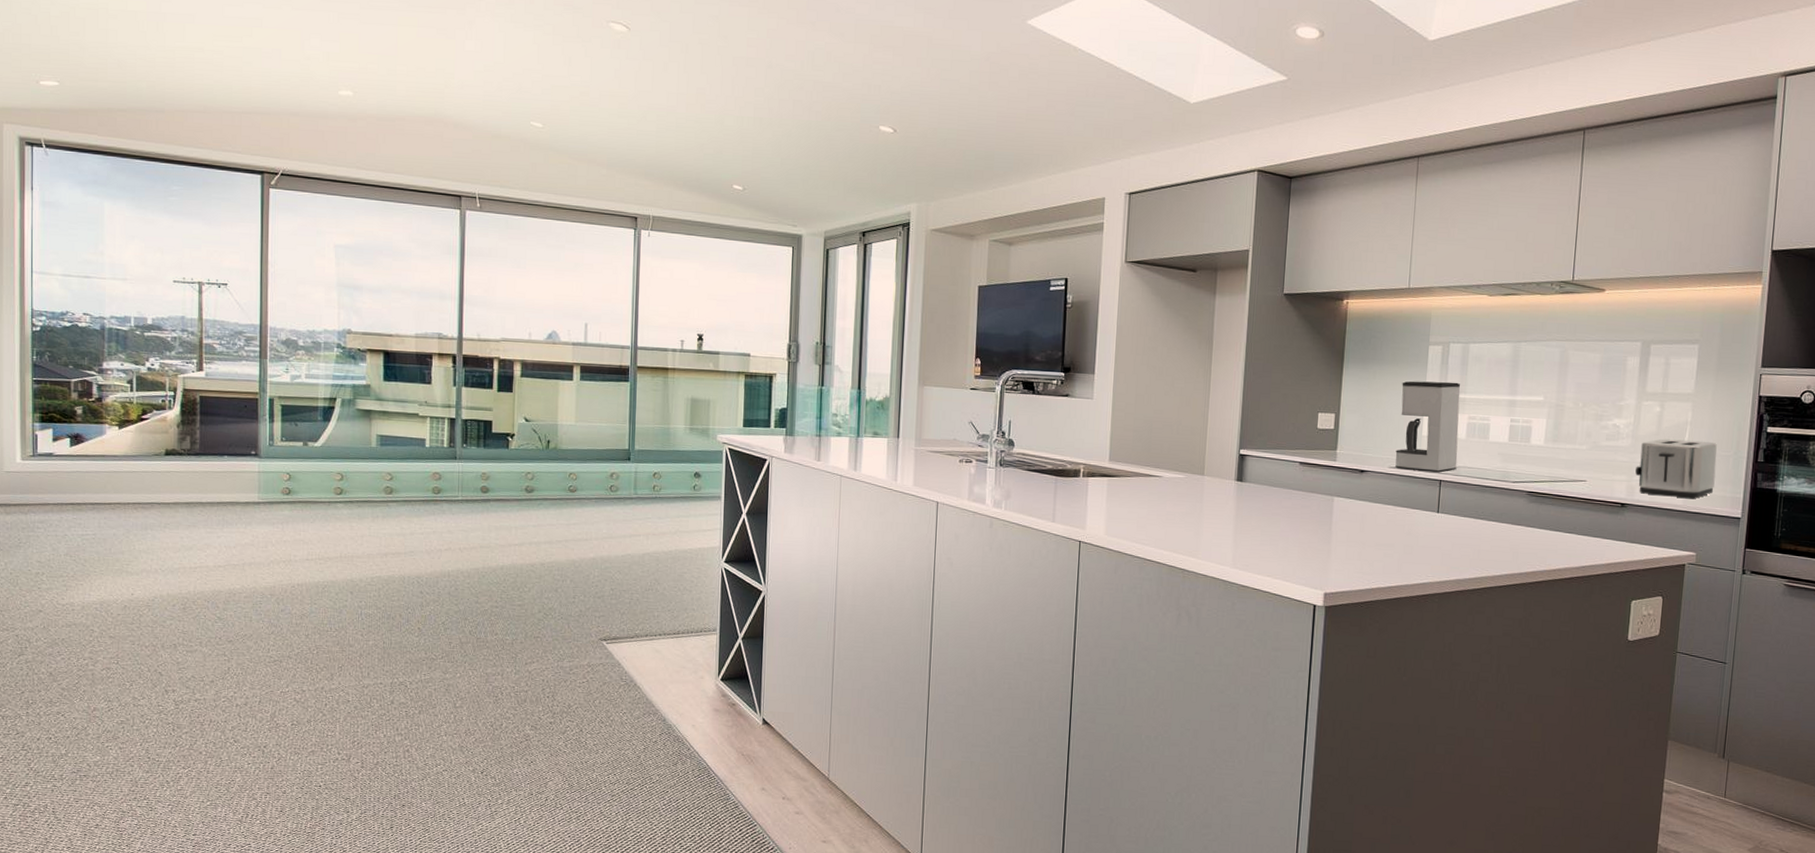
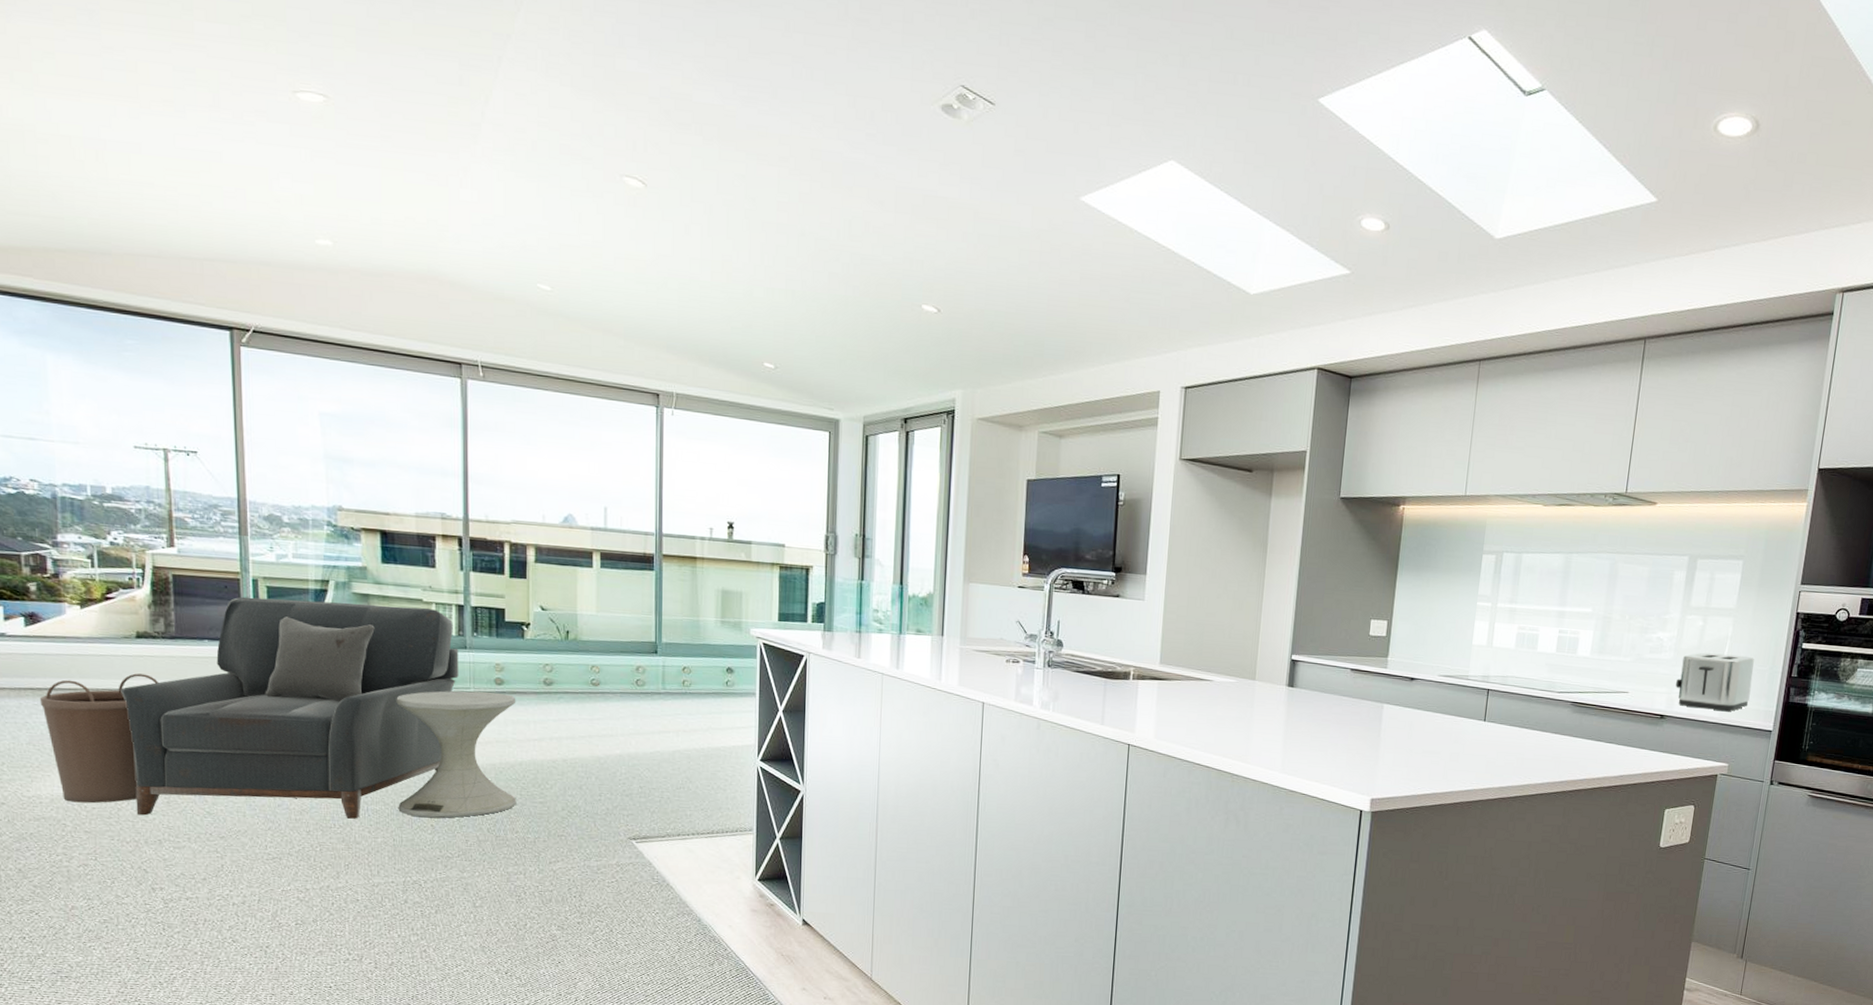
basket: none [78,488,182,610] -> present [39,673,158,803]
armchair: none [149,415,449,623] -> present [120,596,459,819]
side table: none [389,499,500,621] -> present [396,690,517,818]
coffee maker: present [1395,381,1461,473] -> none [1445,589,1512,682]

